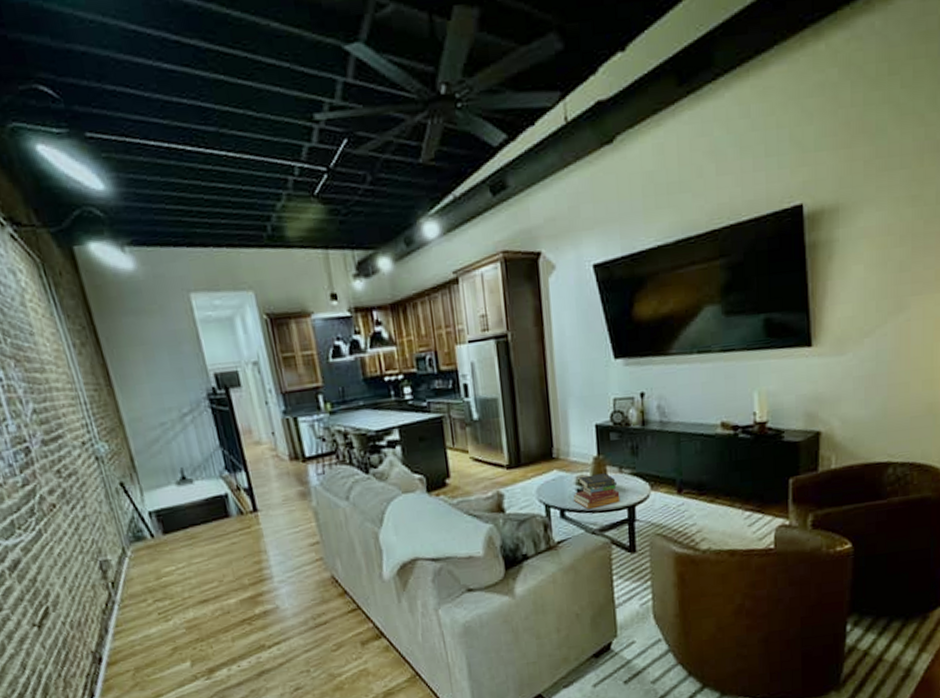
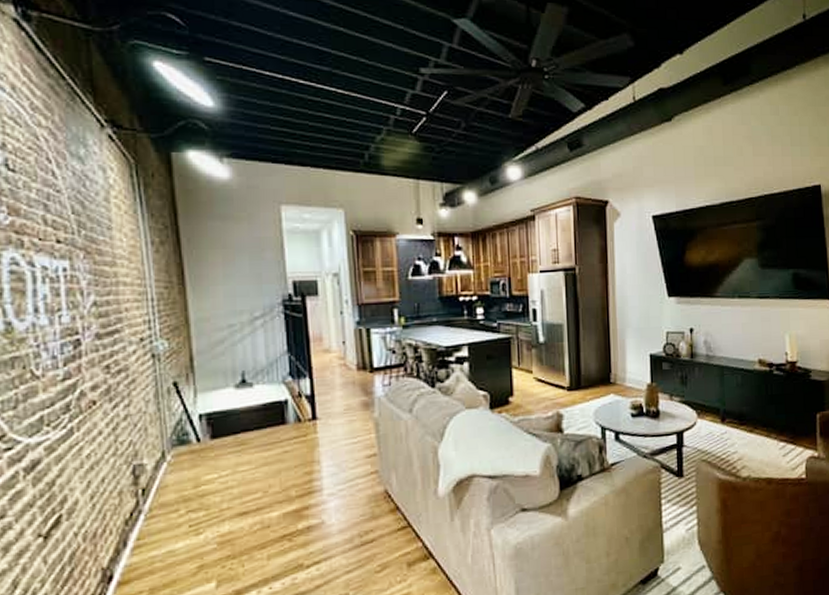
books: present [574,473,621,510] -> none [628,400,670,434]

